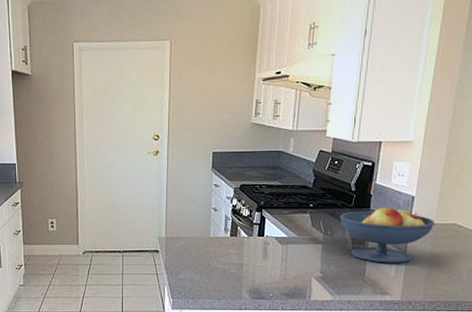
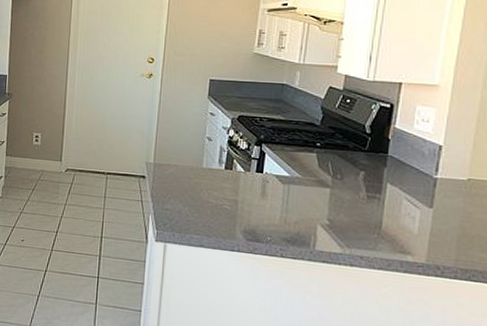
fruit bowl: present [340,207,436,263] -> none [351,154,469,220]

